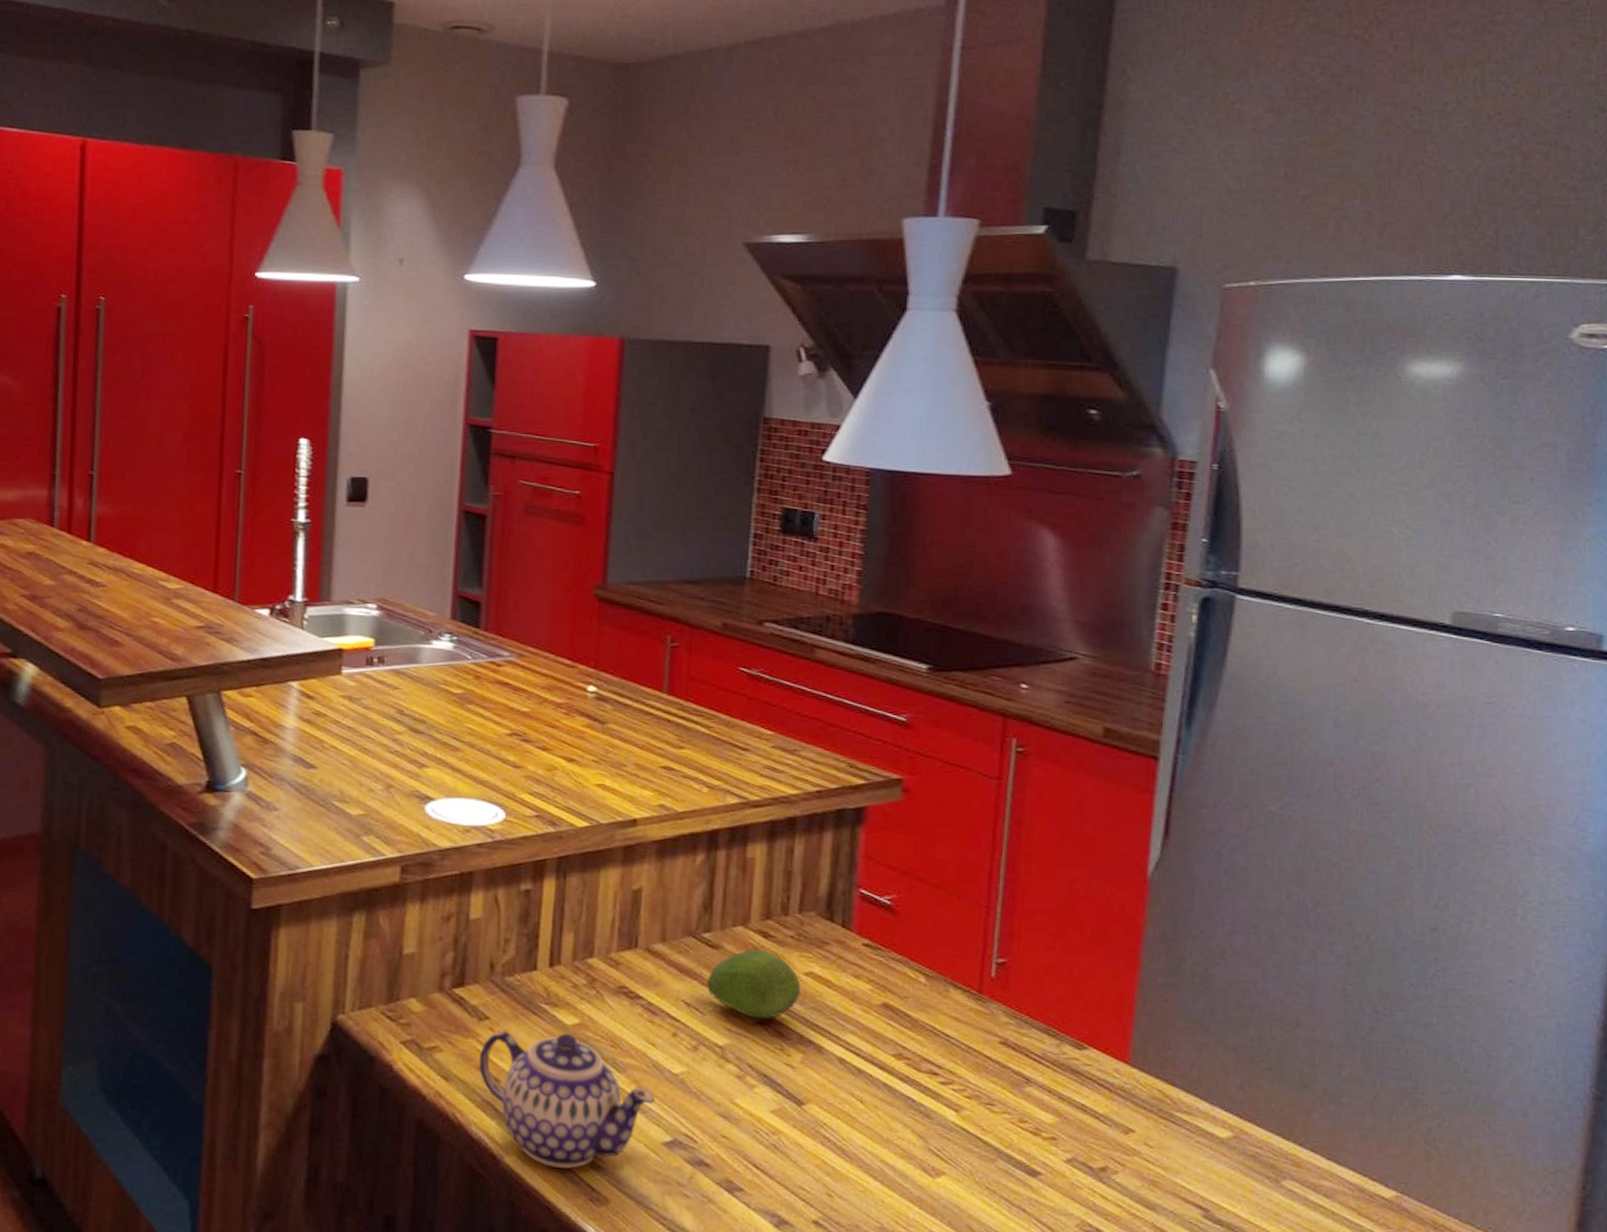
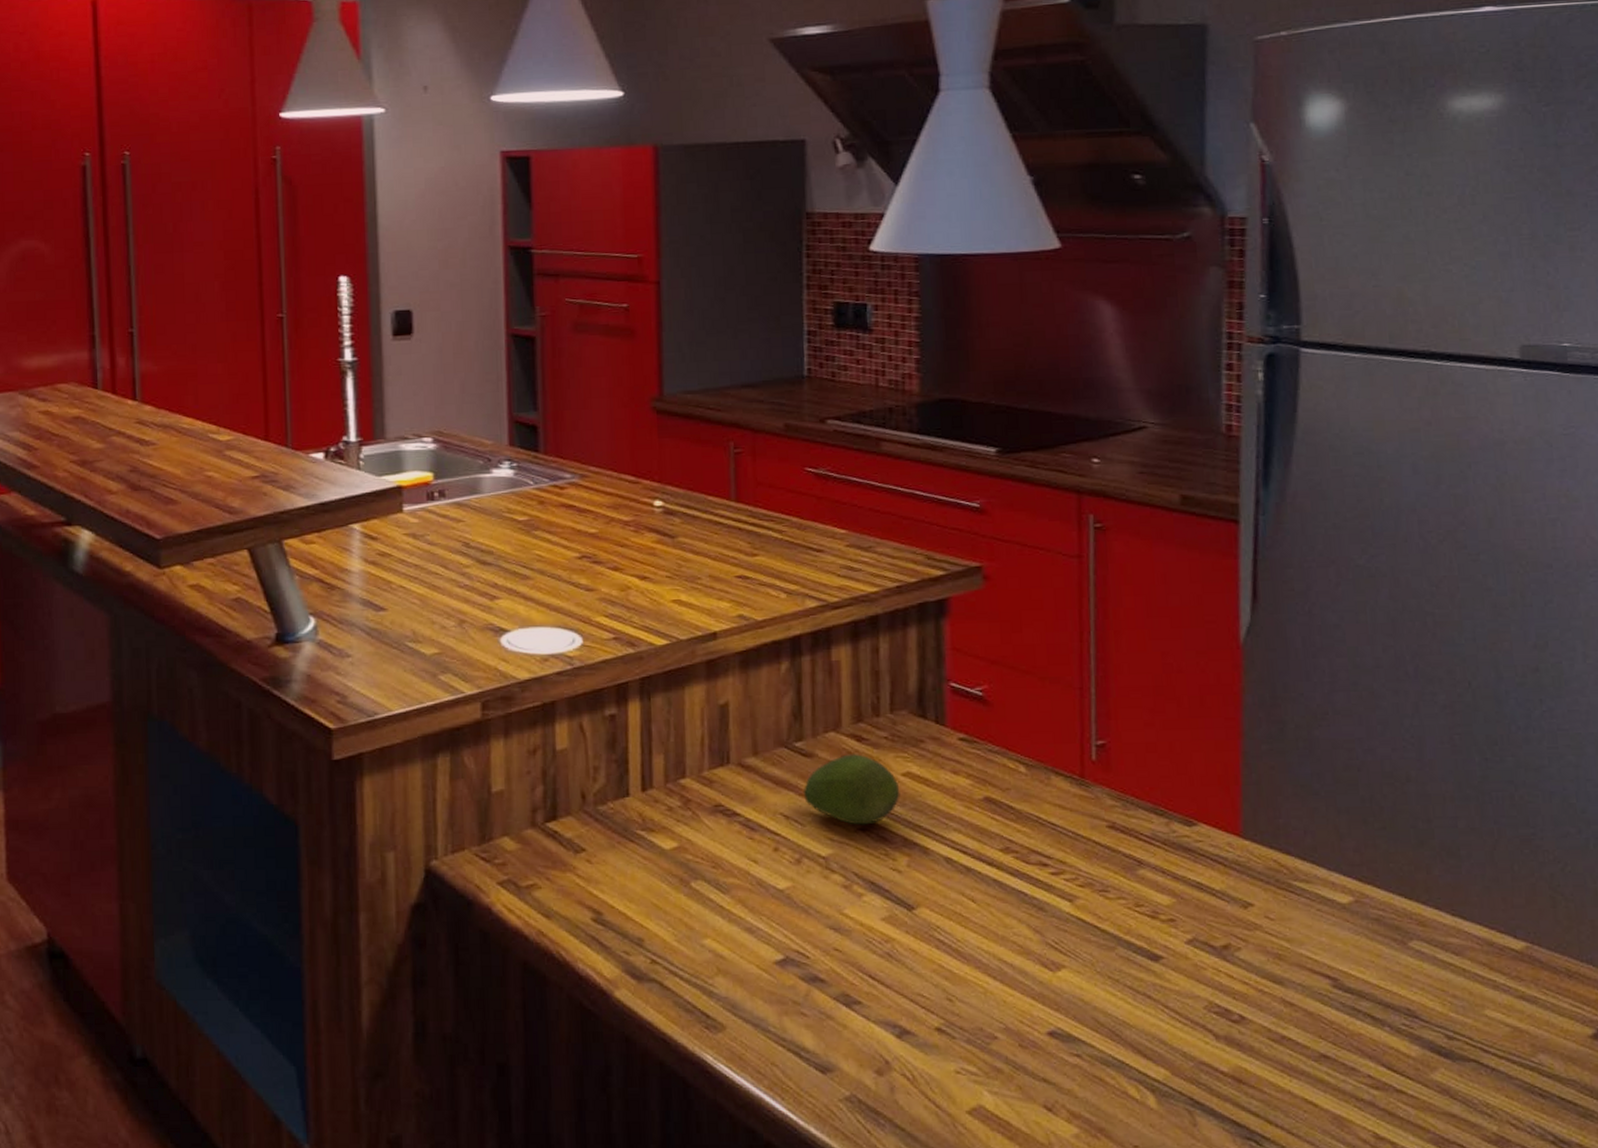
teapot: present [478,1029,655,1169] -> none [578,858,762,997]

